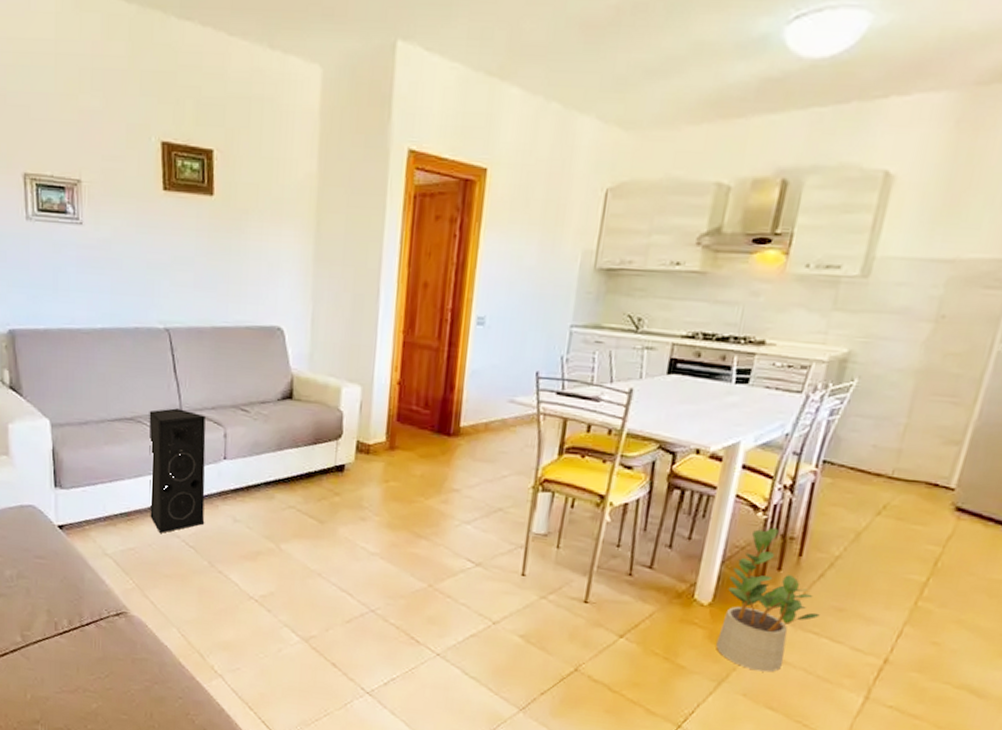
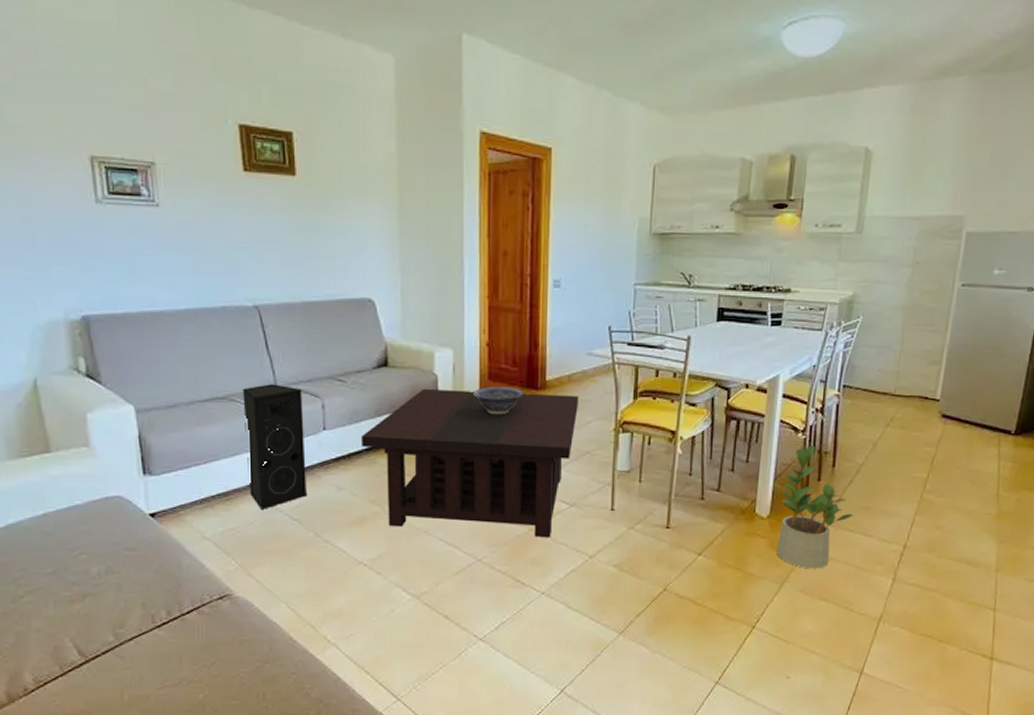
coffee table: none [260,425,495,597] -> present [360,388,579,538]
decorative bowl: none [379,428,435,460] -> present [473,387,524,415]

